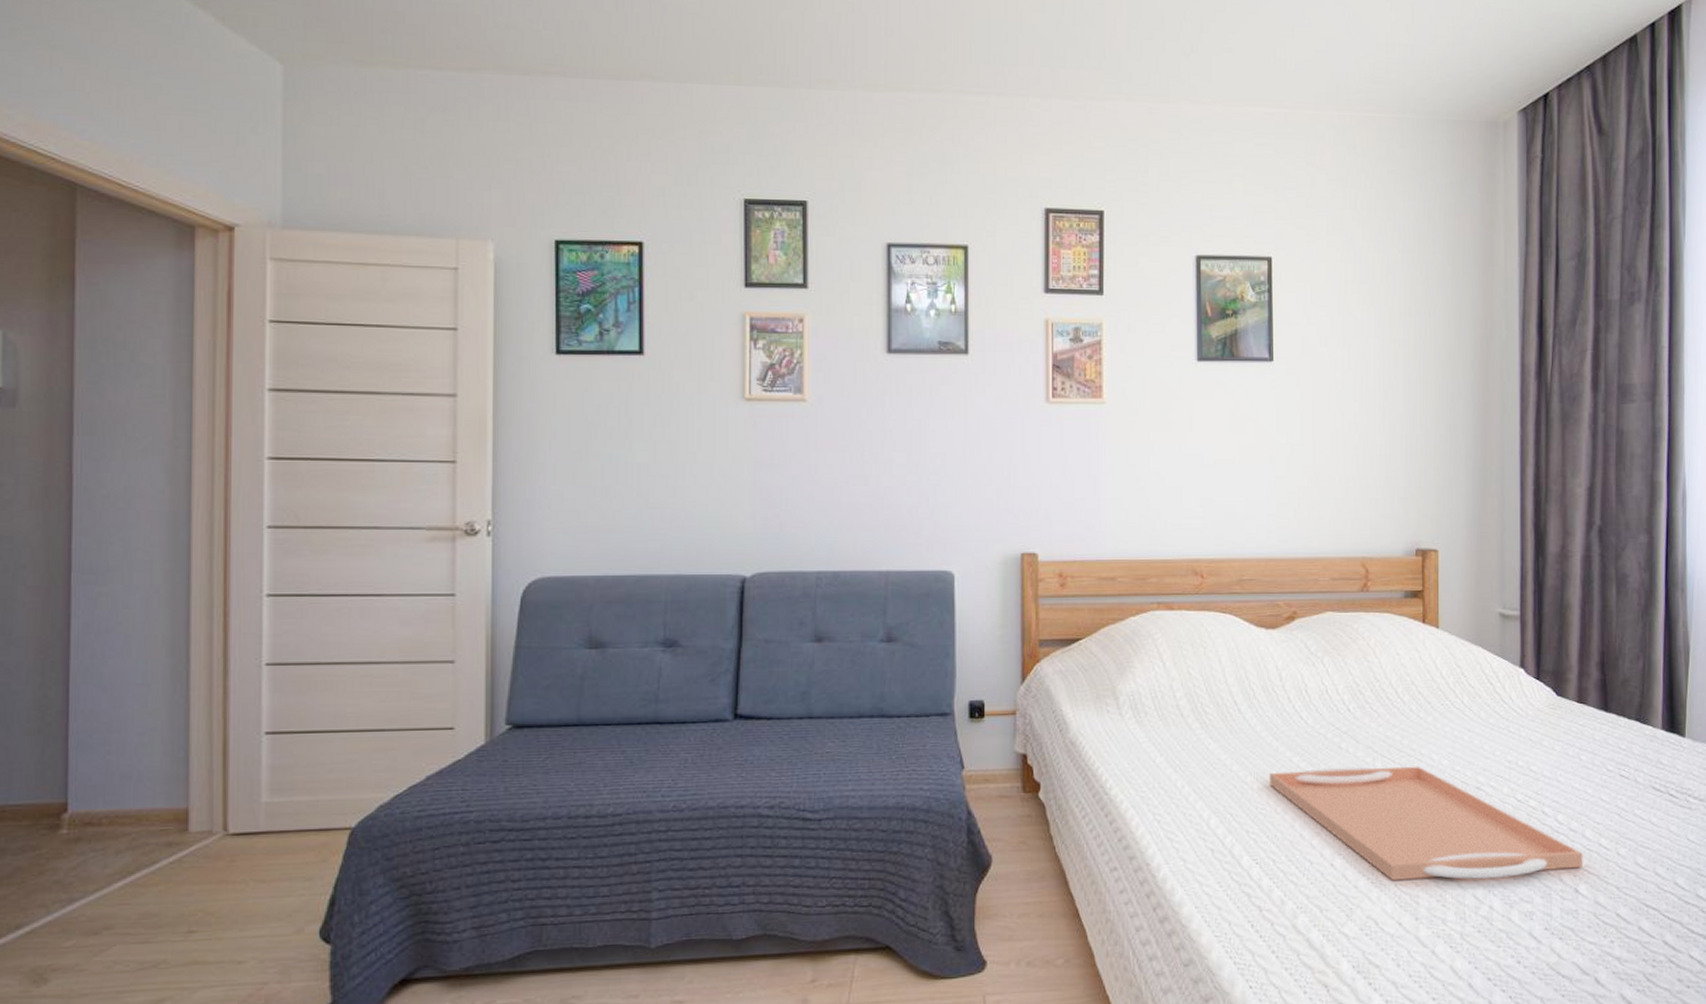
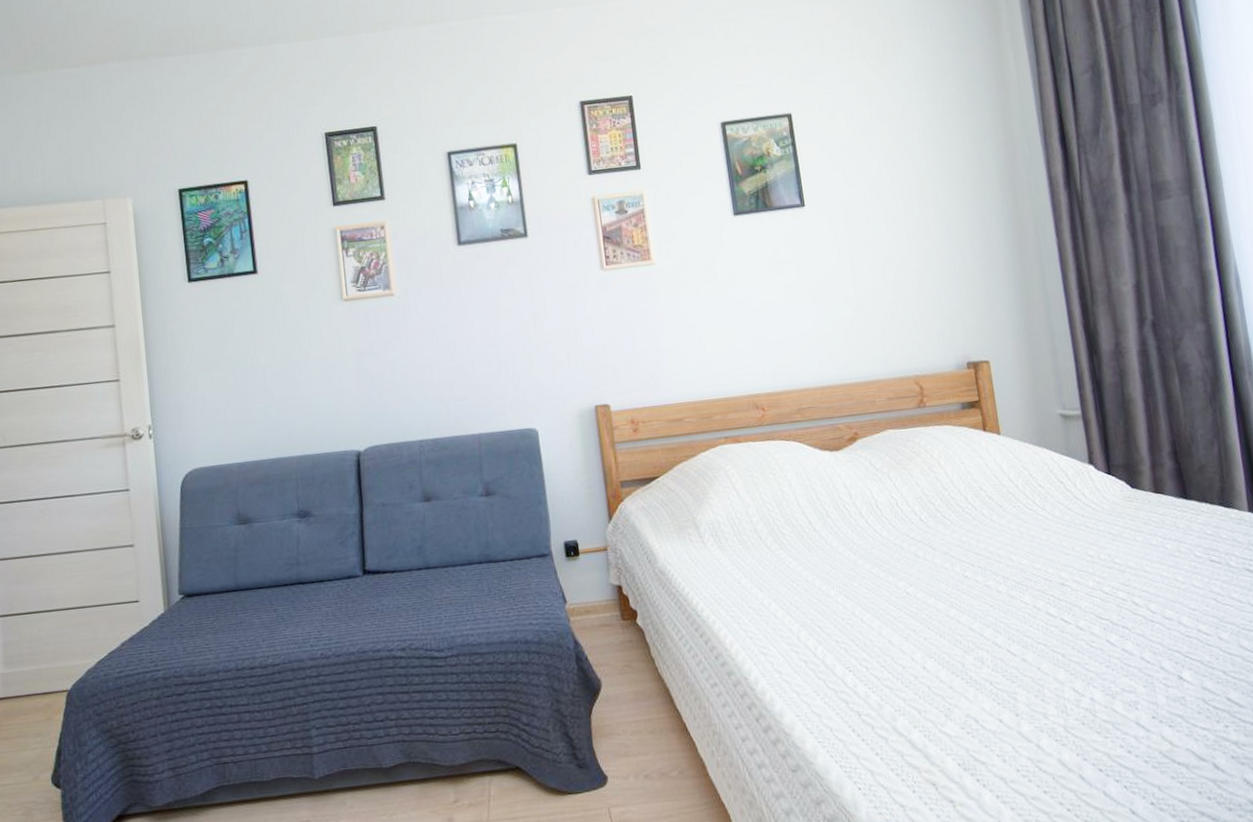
serving tray: present [1269,766,1583,880] -> none [851,567,1184,679]

